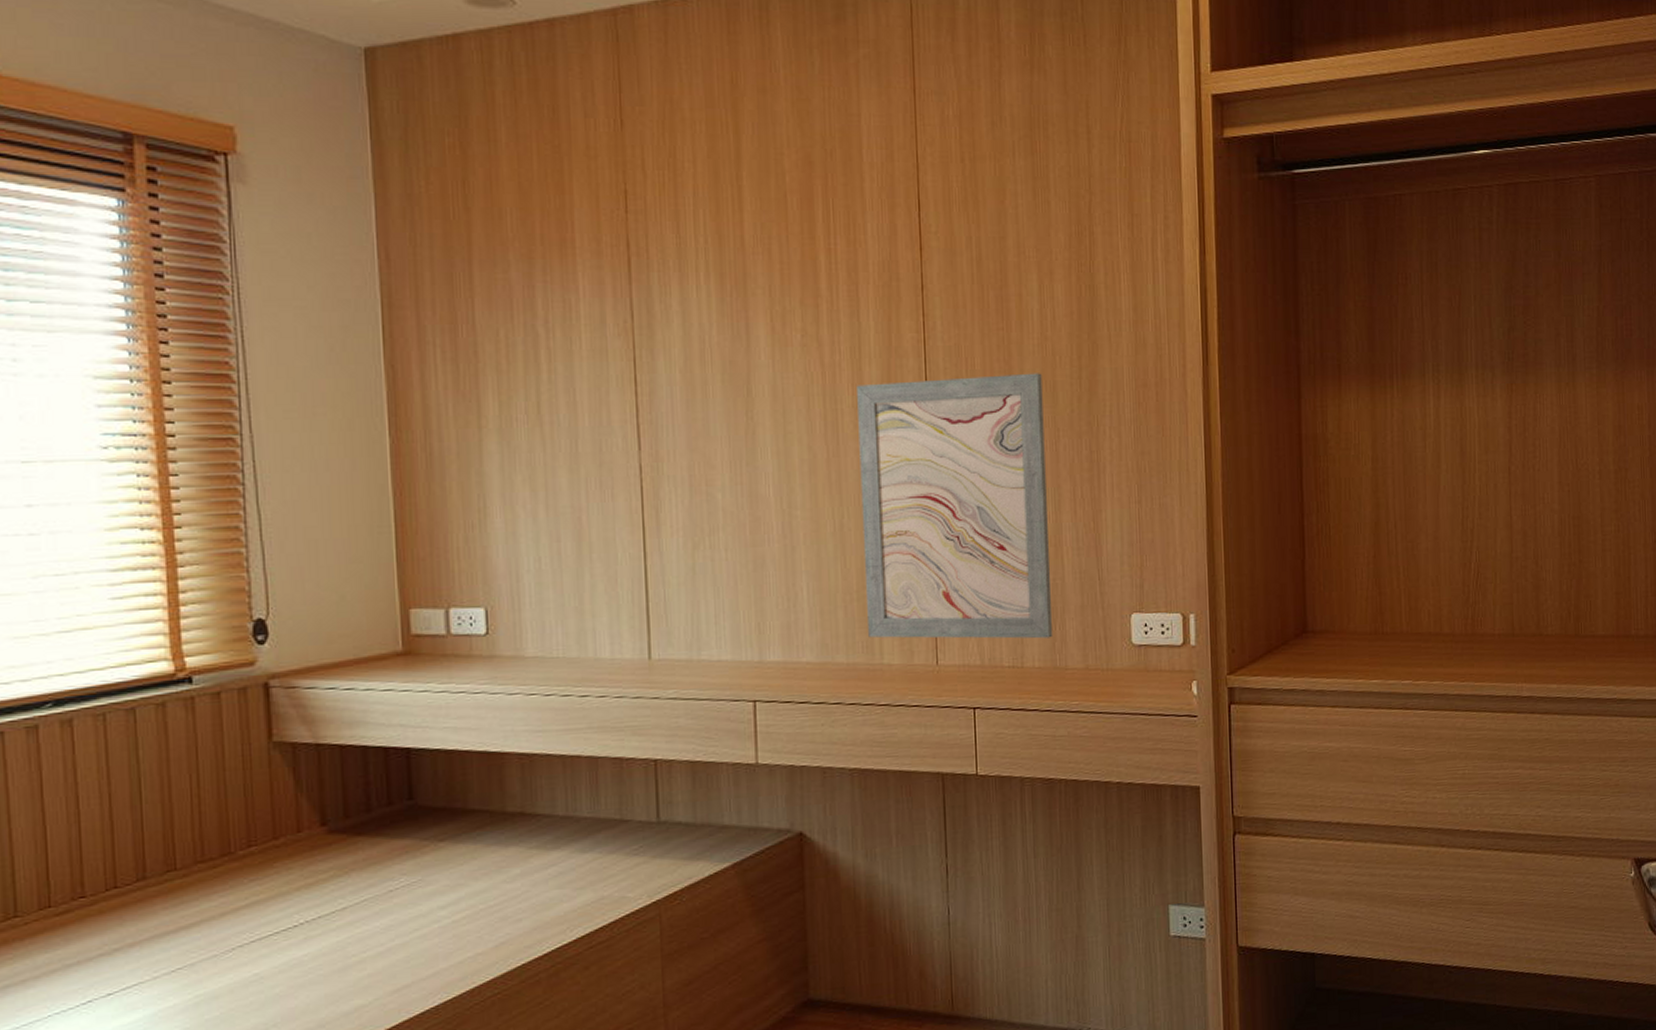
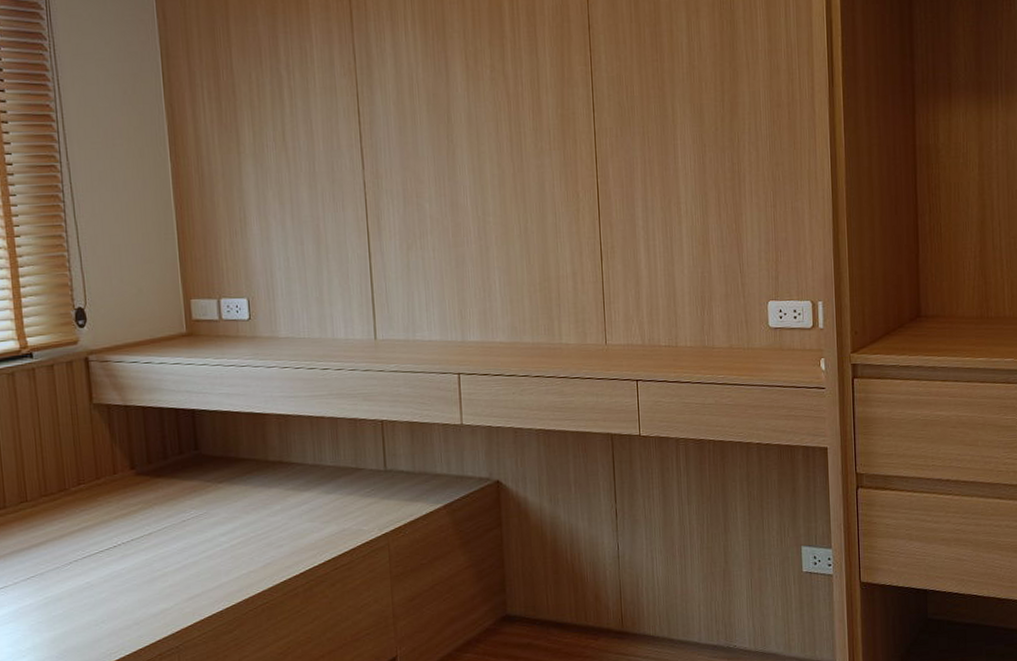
wall art: present [857,373,1053,639] -> none [536,97,702,323]

